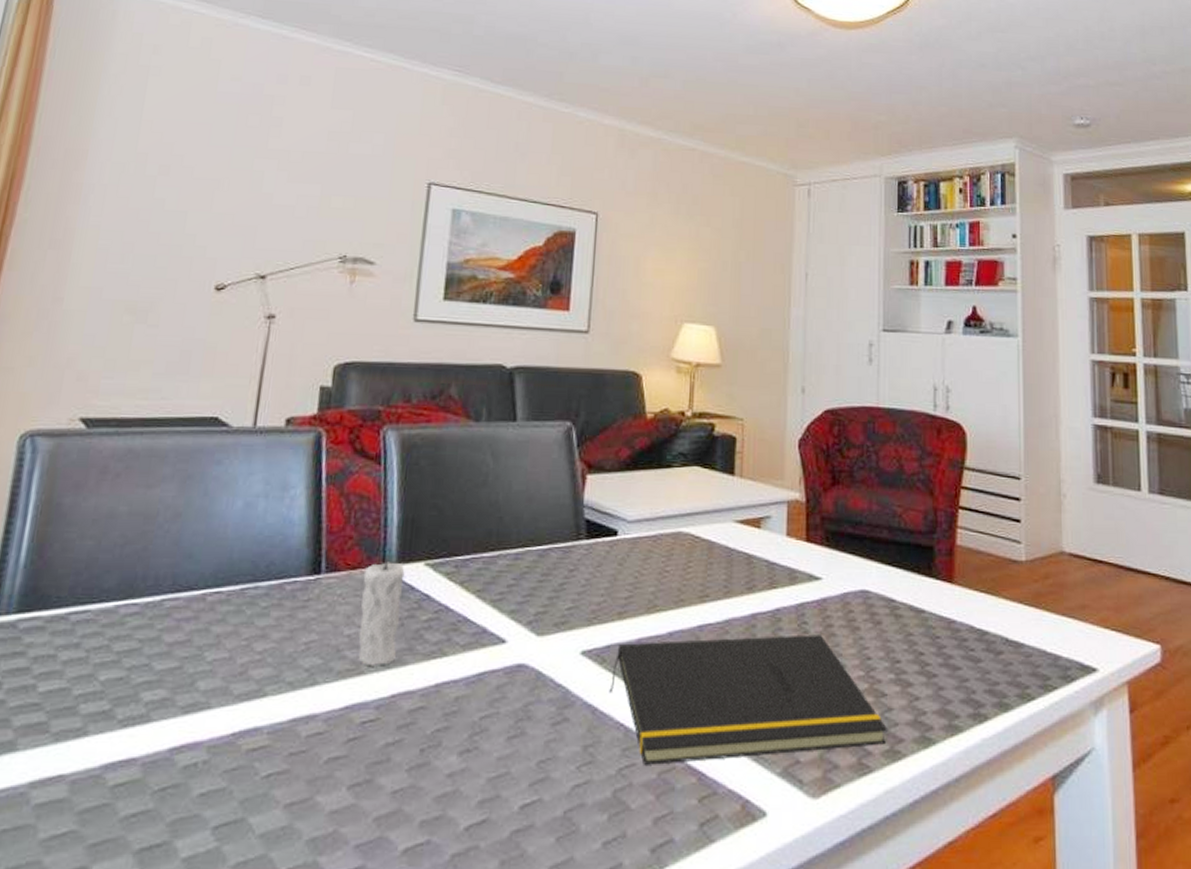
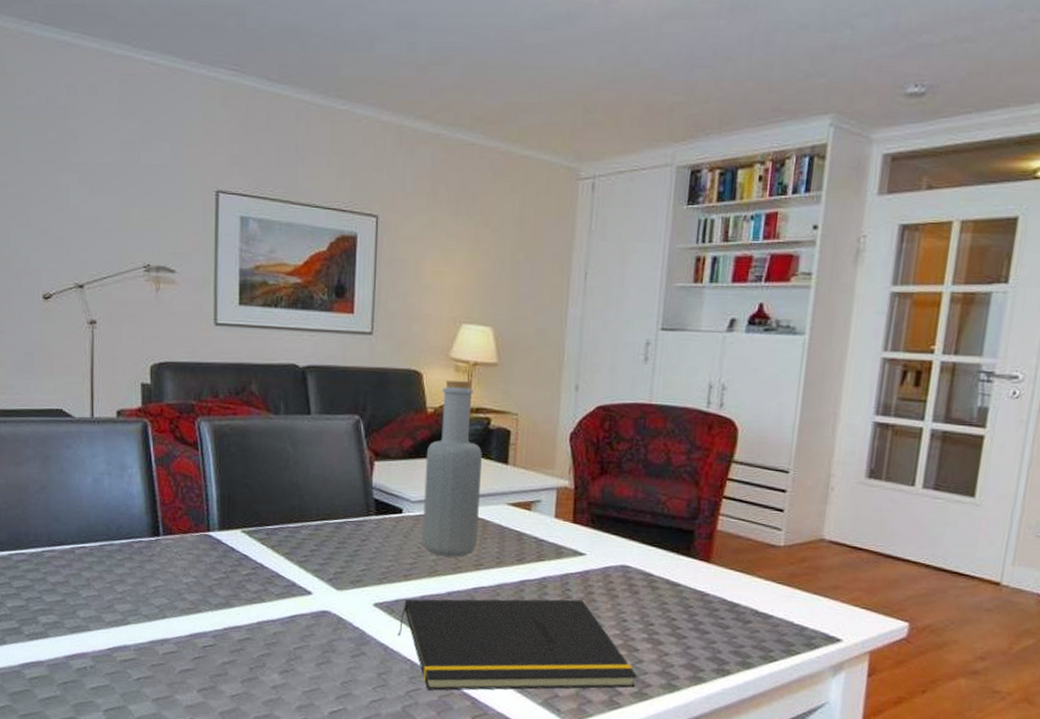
candle: present [358,549,405,667] -> none [193,519,226,607]
bottle: none [639,382,706,588] -> present [422,379,482,557]

